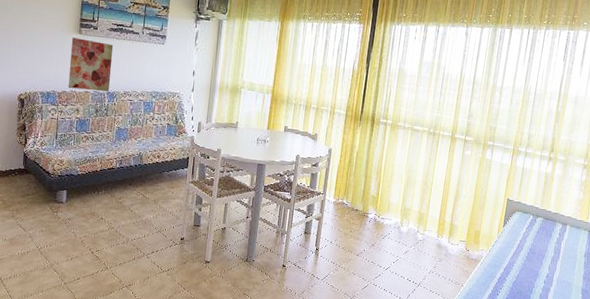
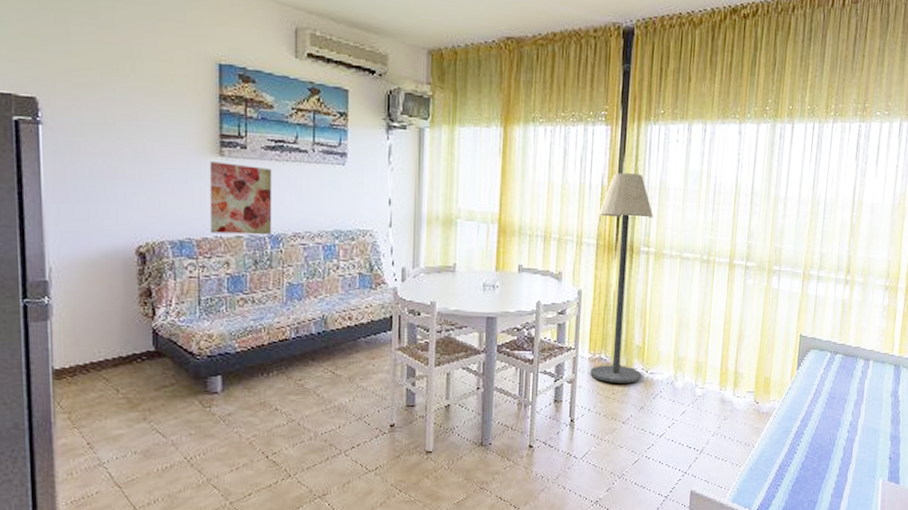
floor lamp: none [334,60,392,225] -> present [590,173,653,383]

